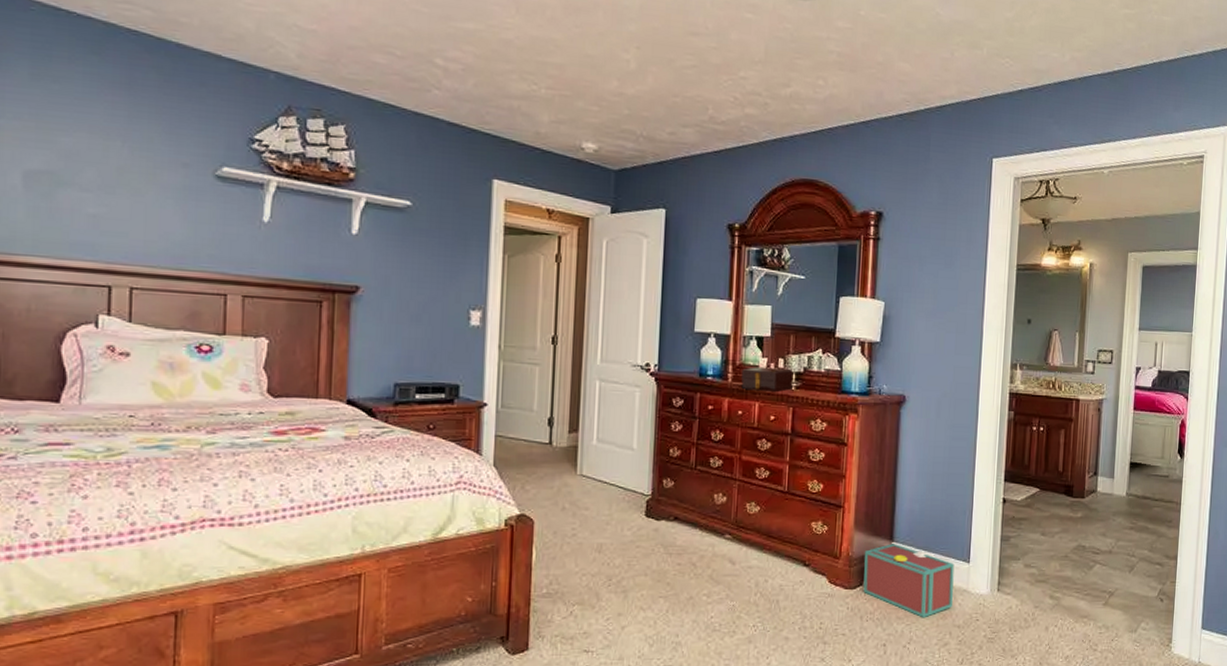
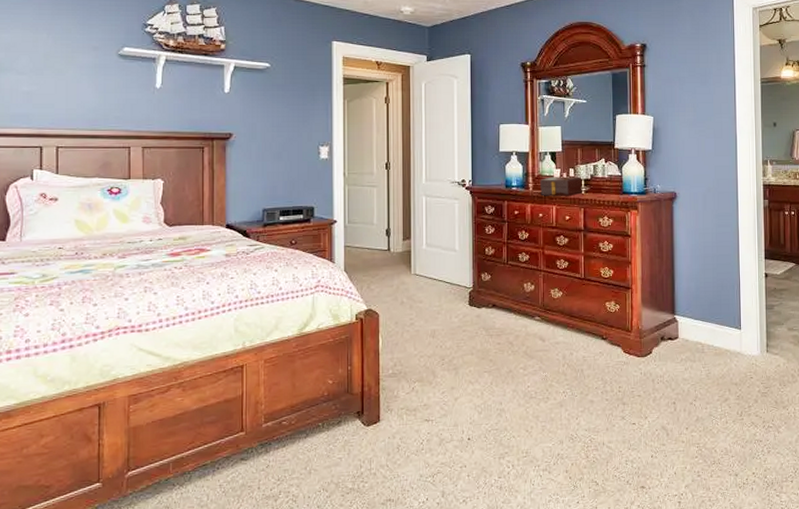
toy box: present [863,544,955,618] -> none [651,317,730,379]

